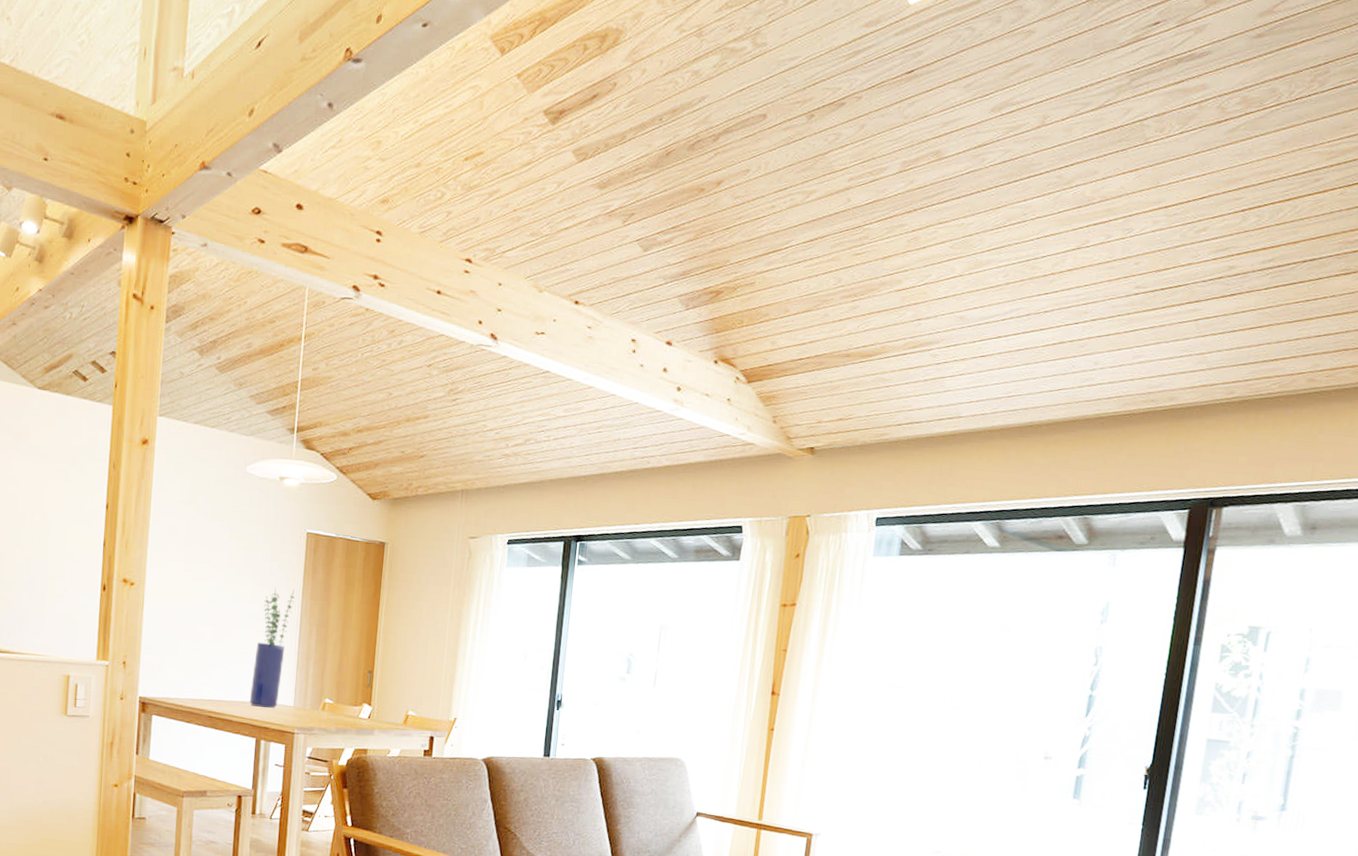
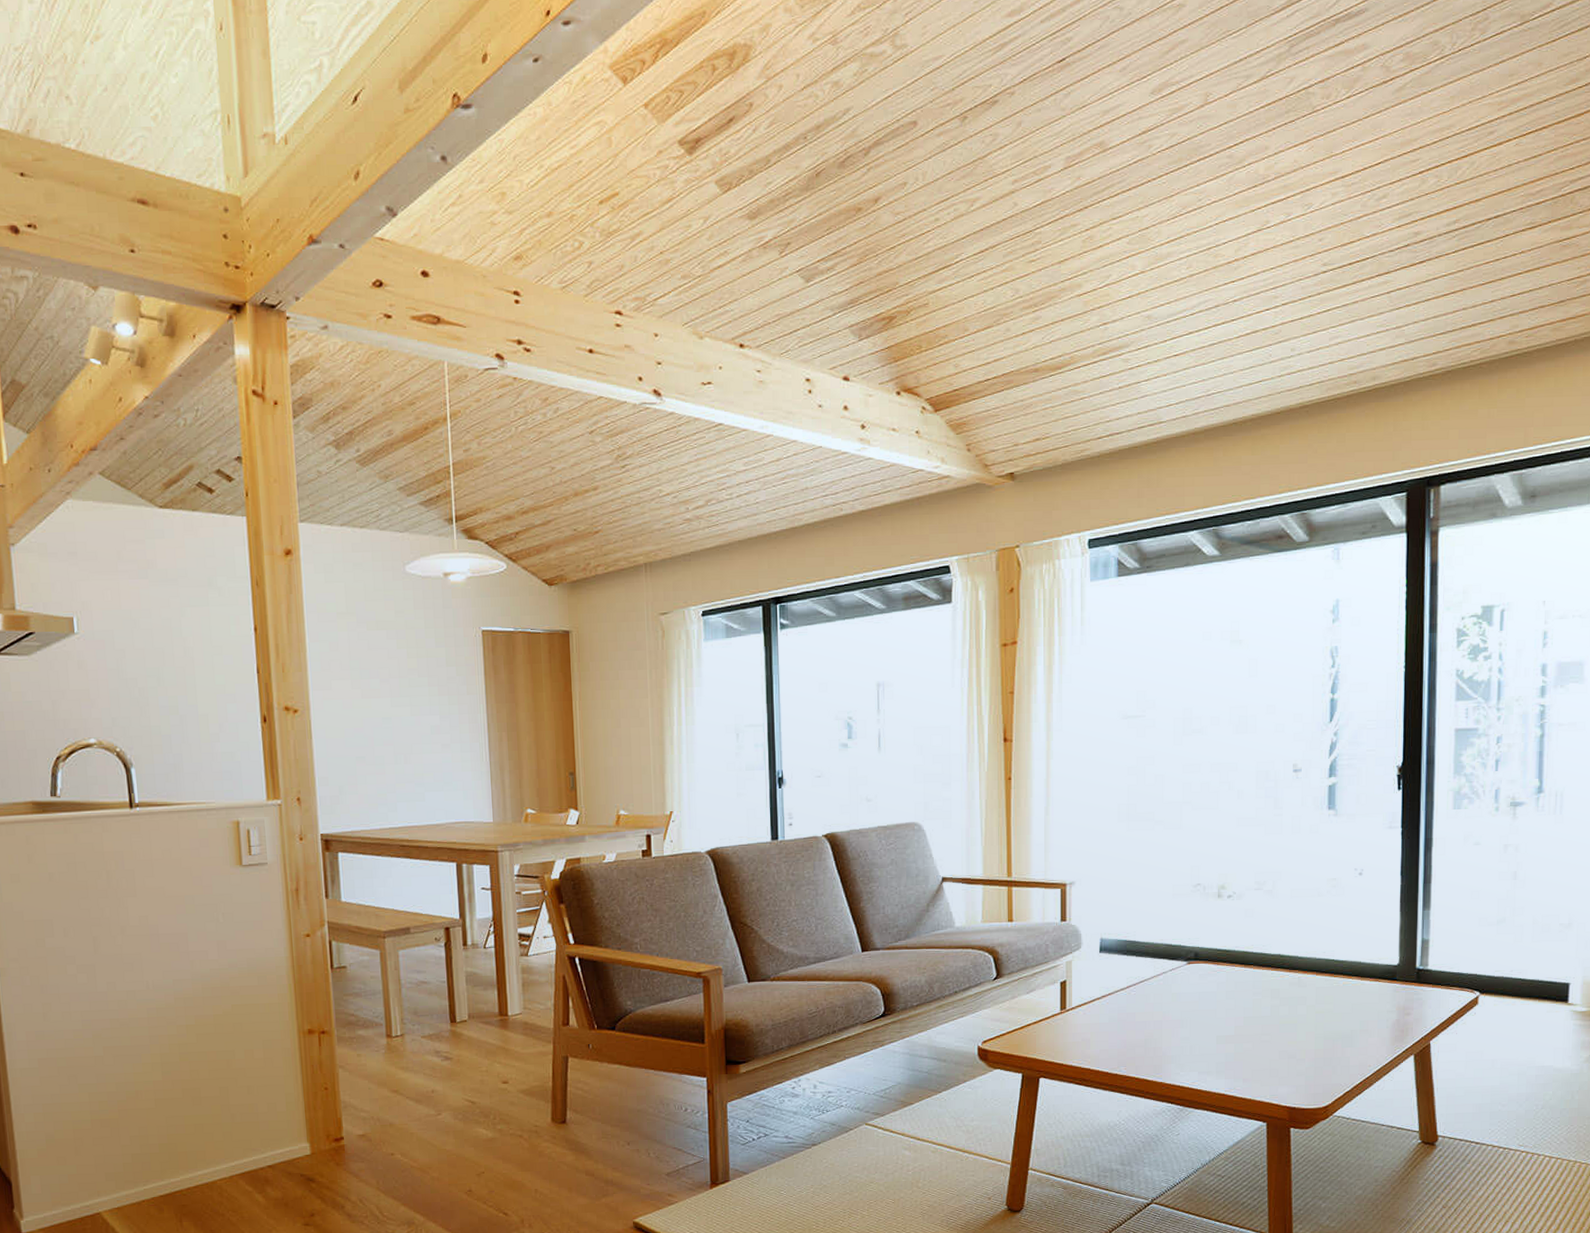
vase: present [249,588,295,708] -> none [443,695,478,828]

